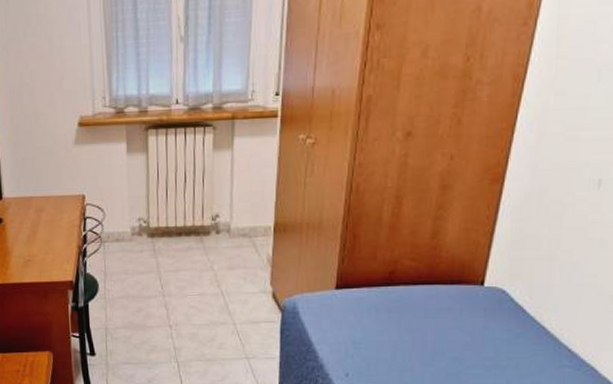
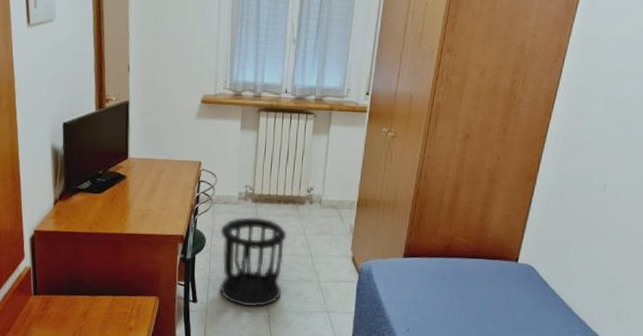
wastebasket: none [114,254,193,357] -> present [220,217,288,307]

